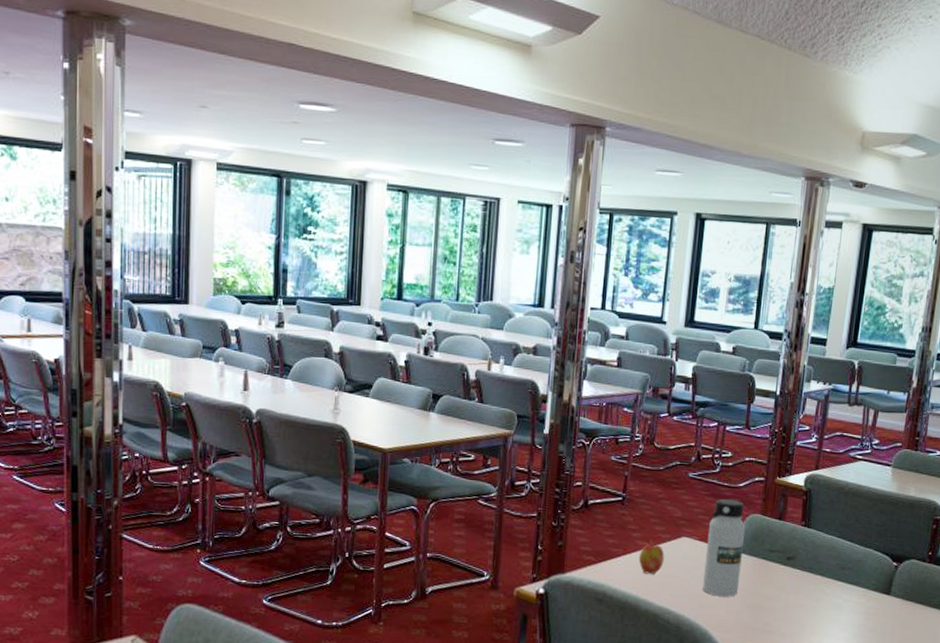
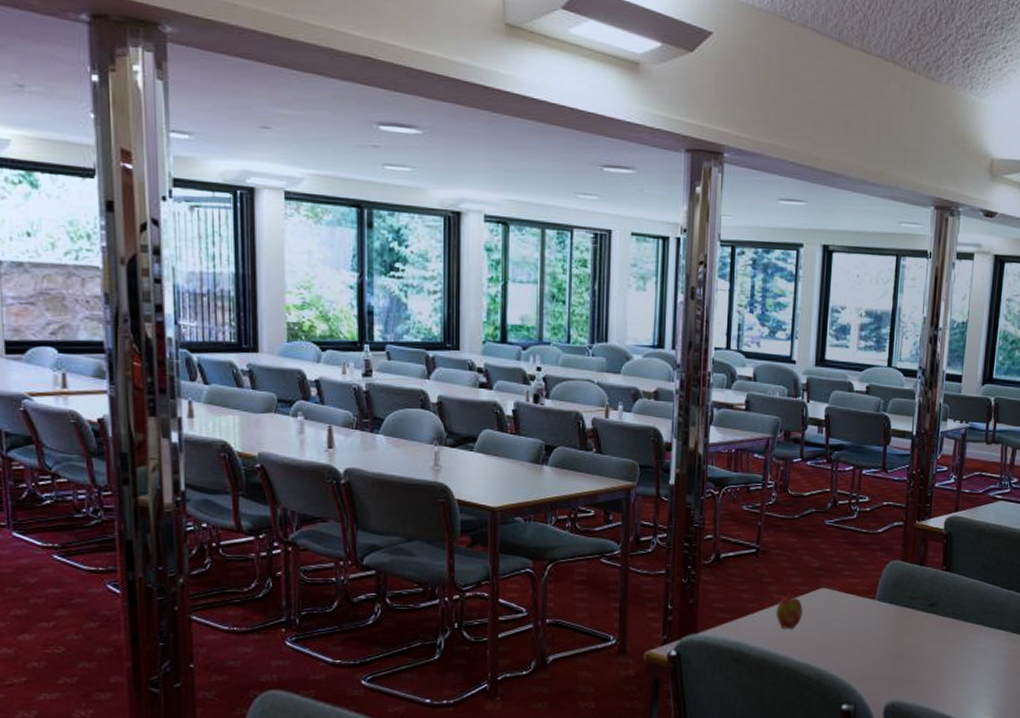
water bottle: present [703,498,746,597] -> none [844,545,886,648]

